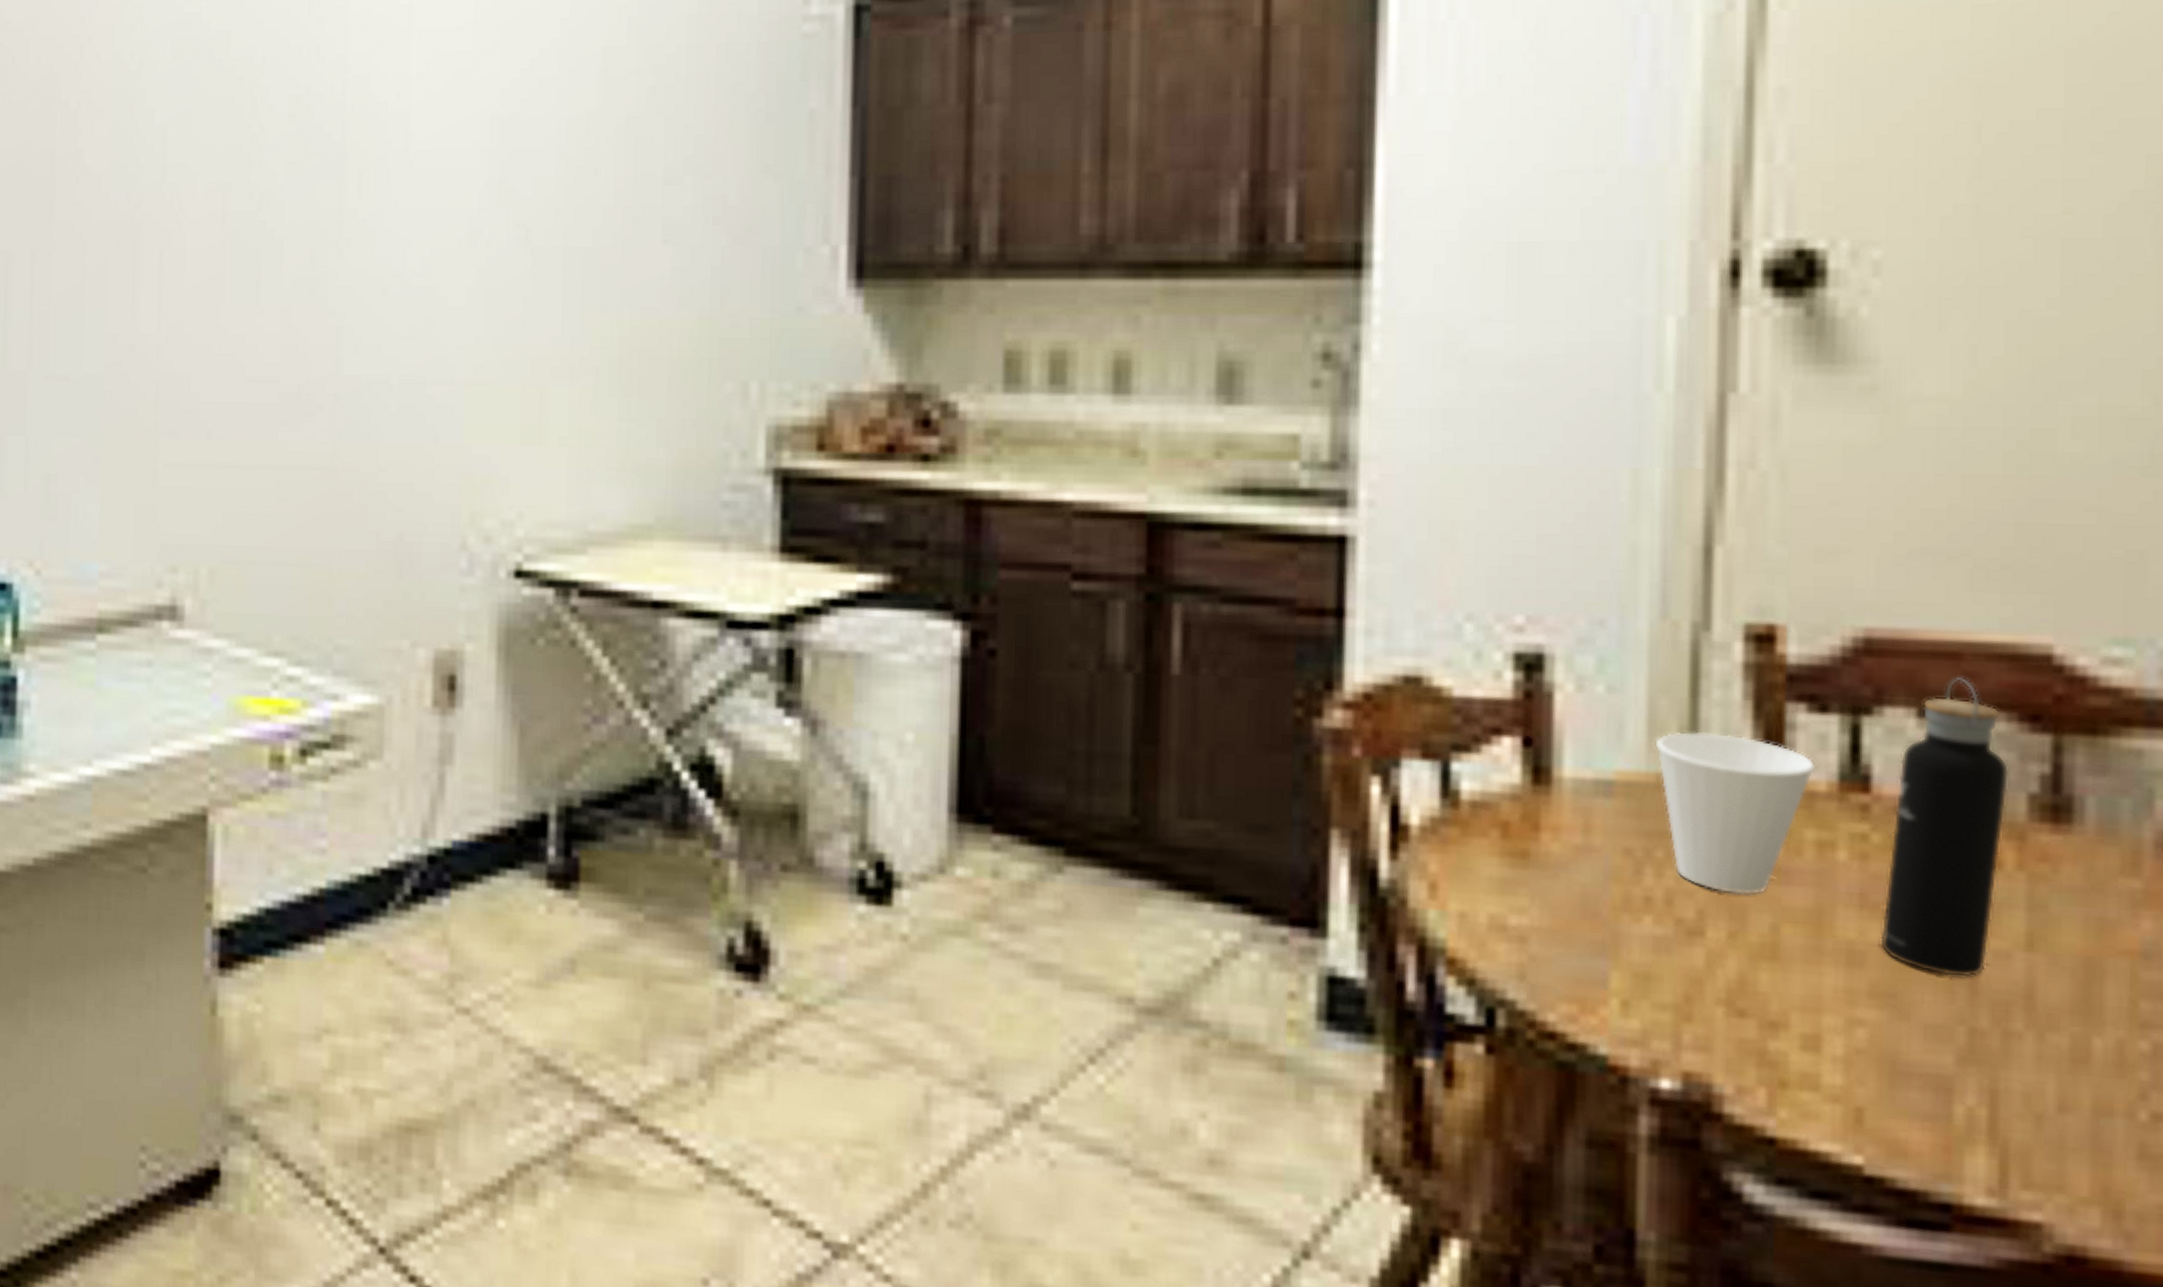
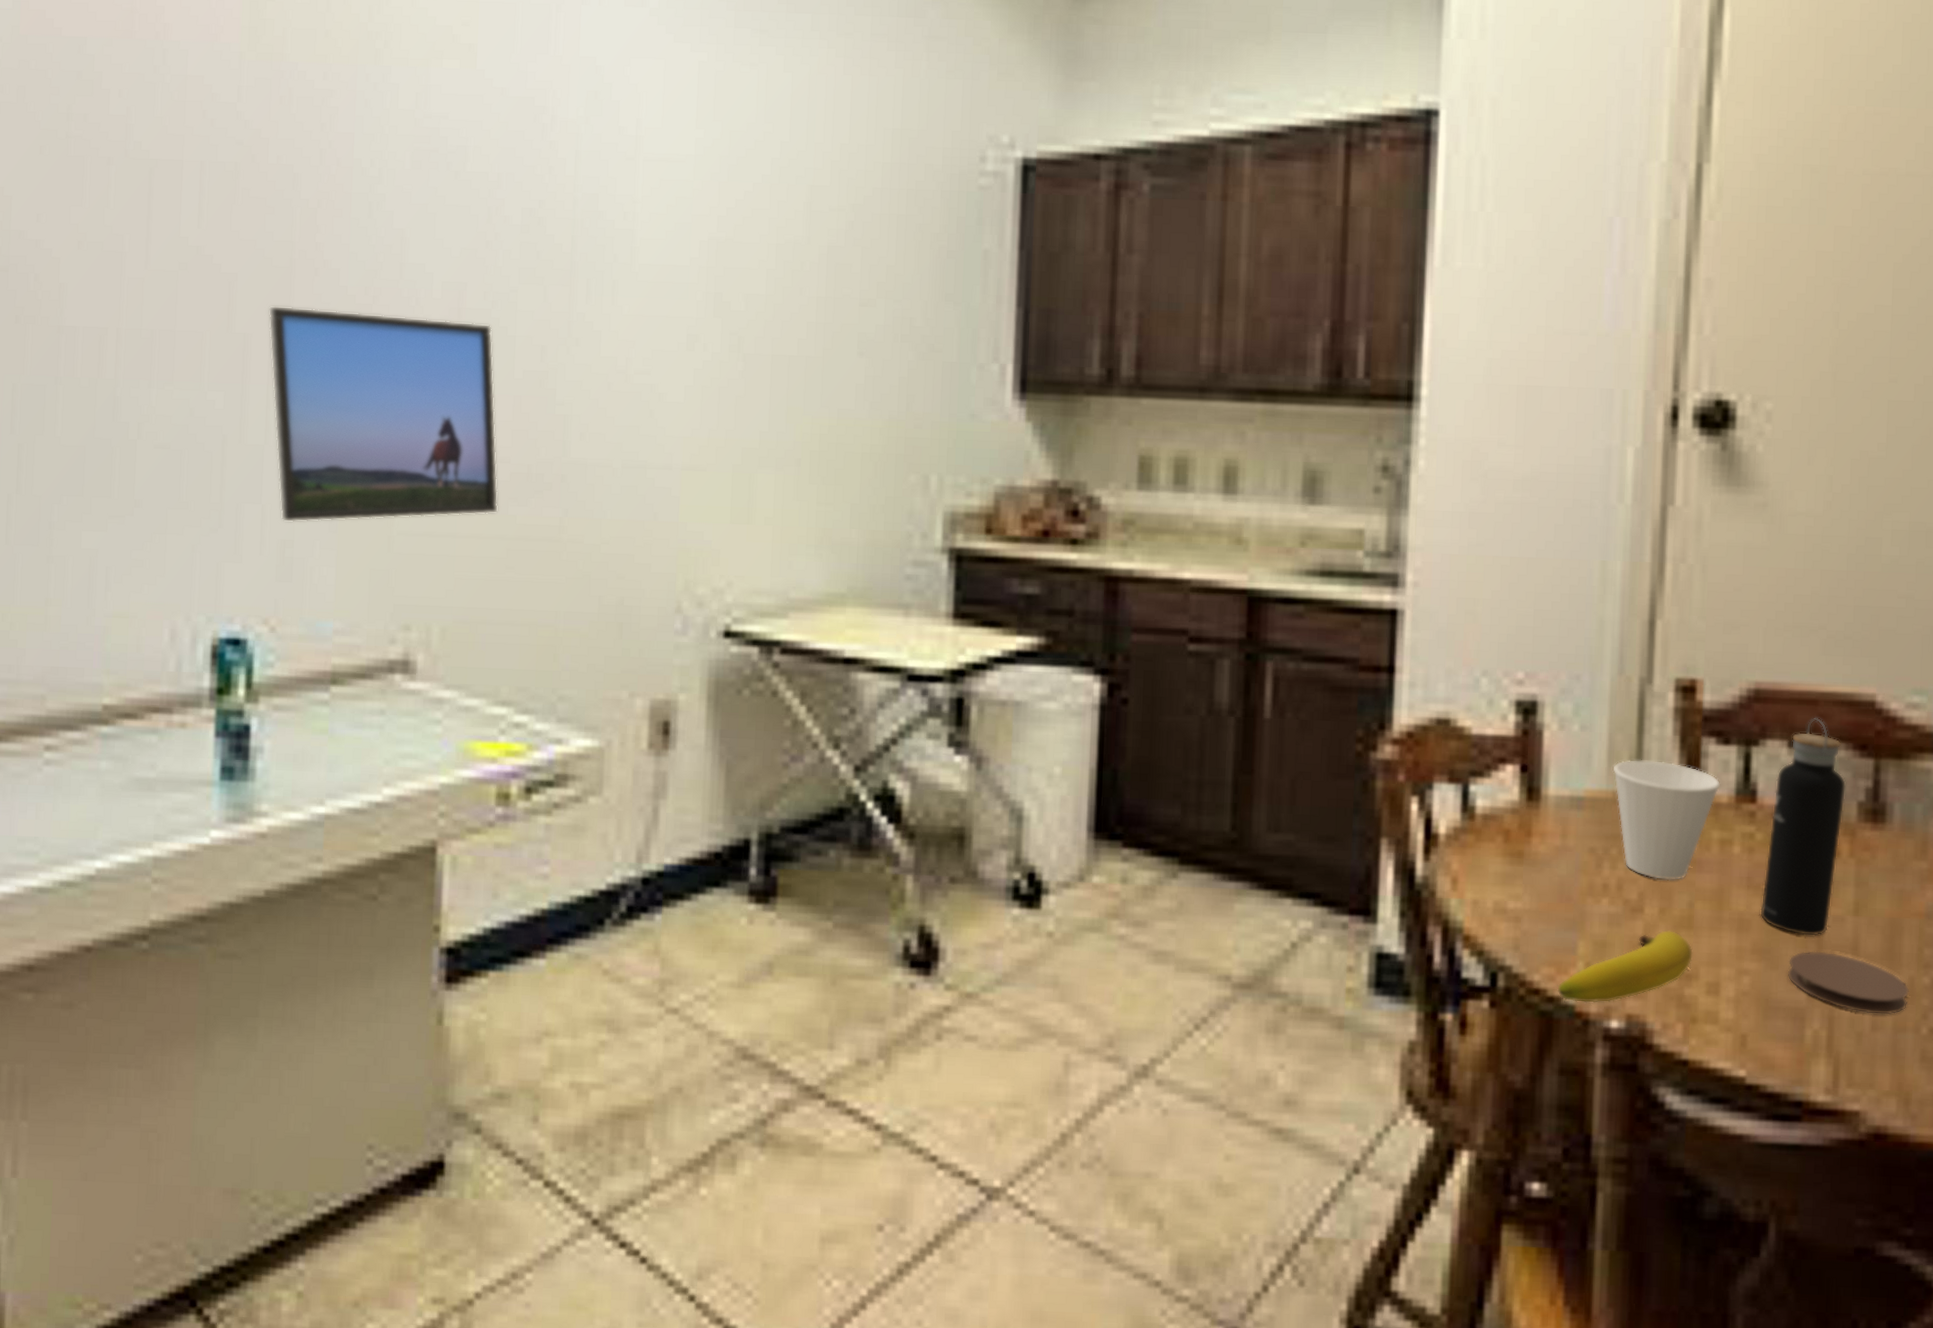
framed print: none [30,218,268,455] -> present [268,305,499,523]
fruit: none [1581,961,1779,1055] -> present [1557,930,1693,1003]
coaster: none [1925,997,2118,1091] -> present [1788,951,1910,1015]

